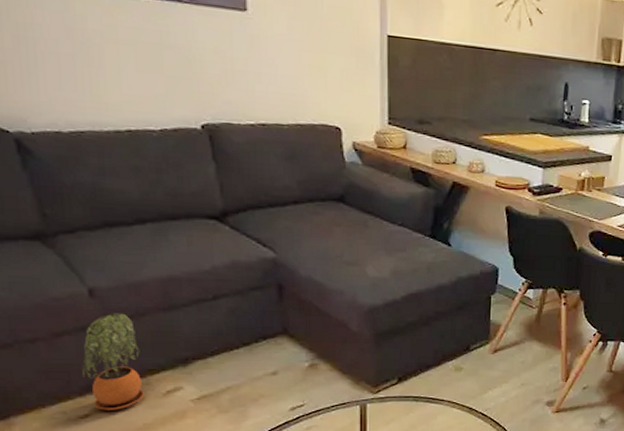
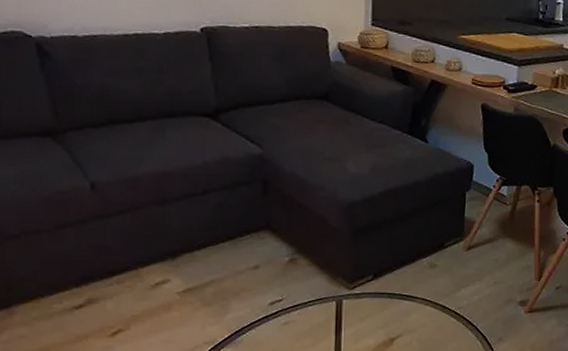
potted plant: present [81,313,144,410] -> none [79,206,134,301]

